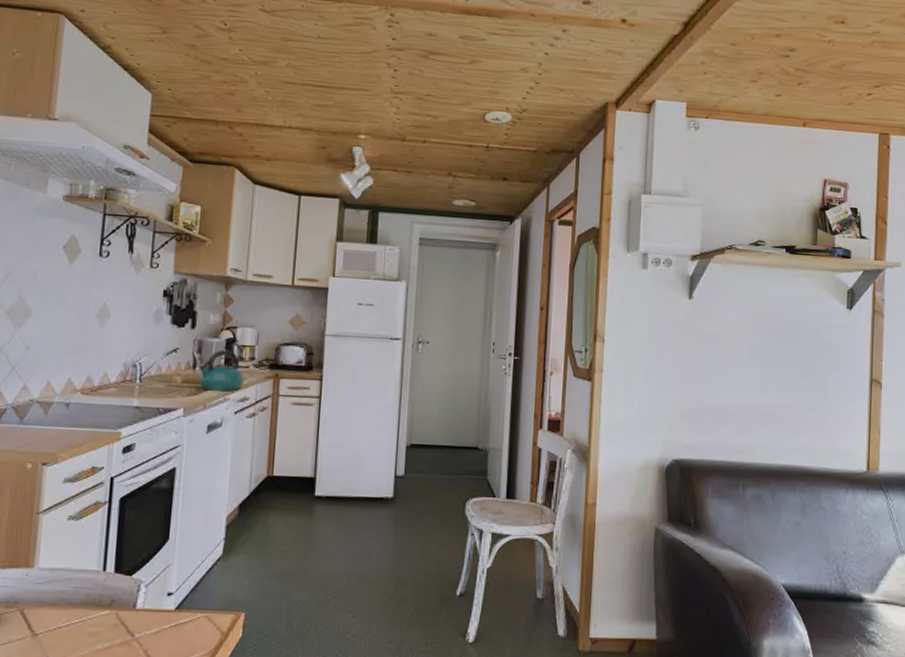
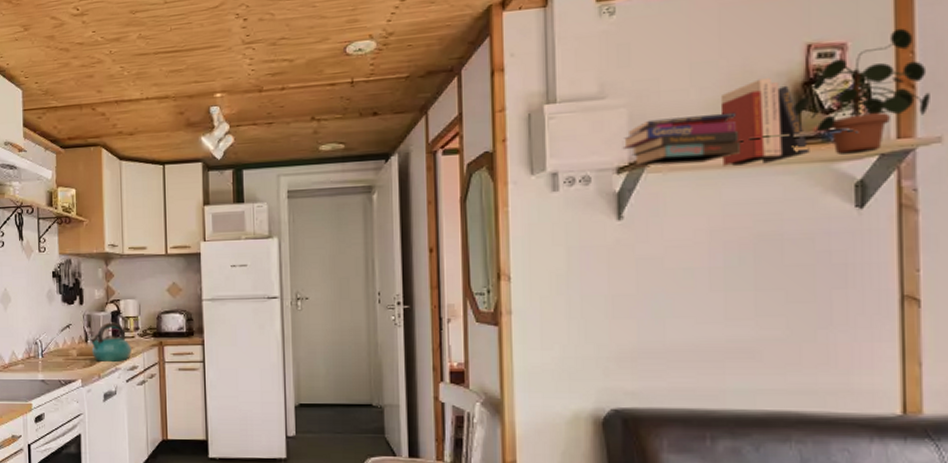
books: none [696,220,778,260] -> present [622,112,742,167]
books: none [765,200,821,267] -> present [720,78,810,167]
potted plant: none [813,178,895,269] -> present [793,28,930,156]

